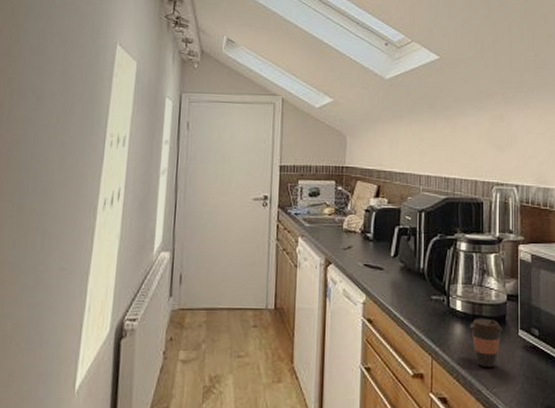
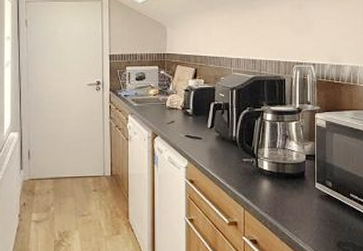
coffee cup: present [469,318,503,368] -> none [275,174,302,215]

